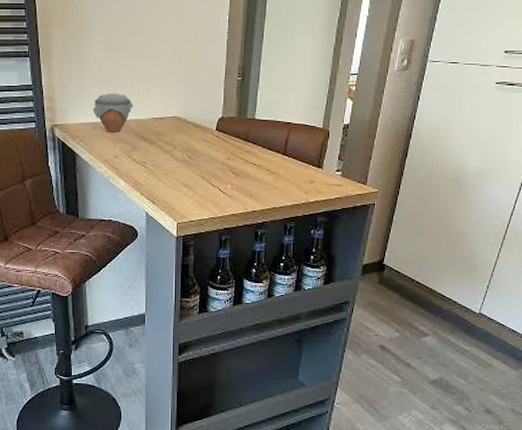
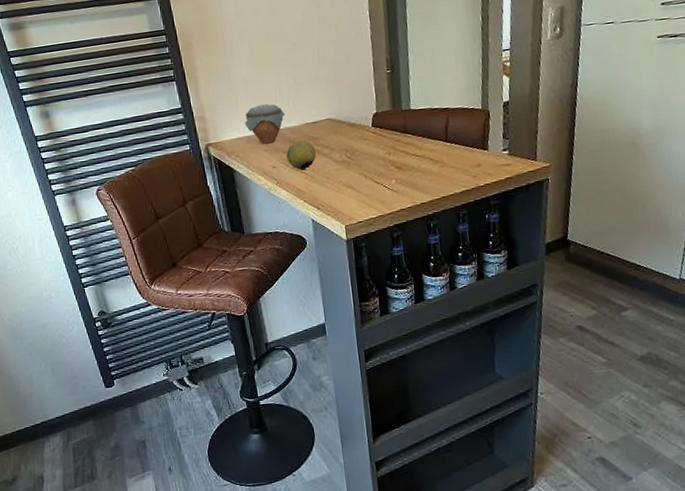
fruit: none [130,134,159,164] -> present [286,140,317,170]

